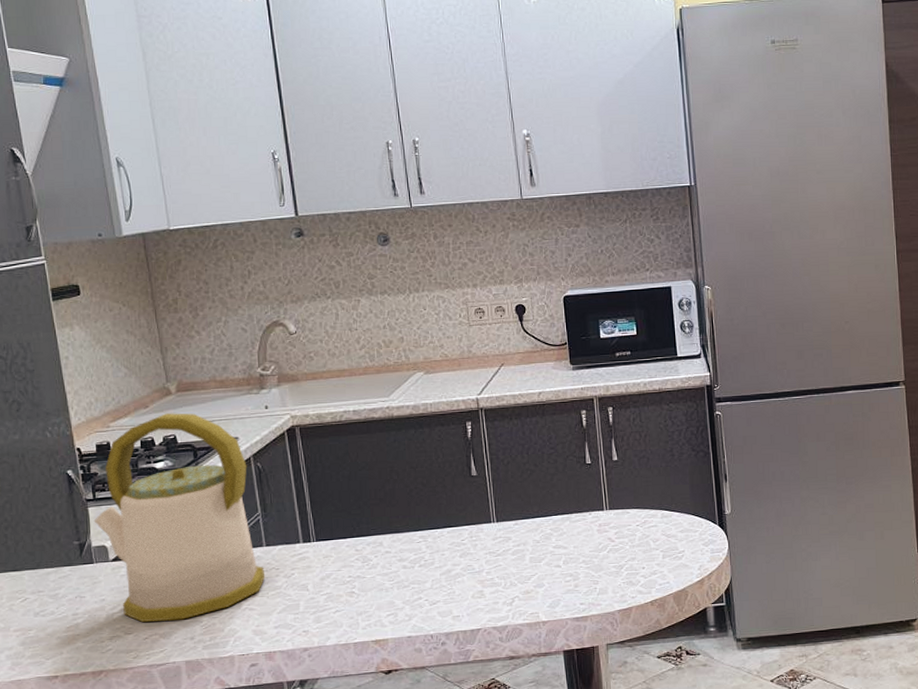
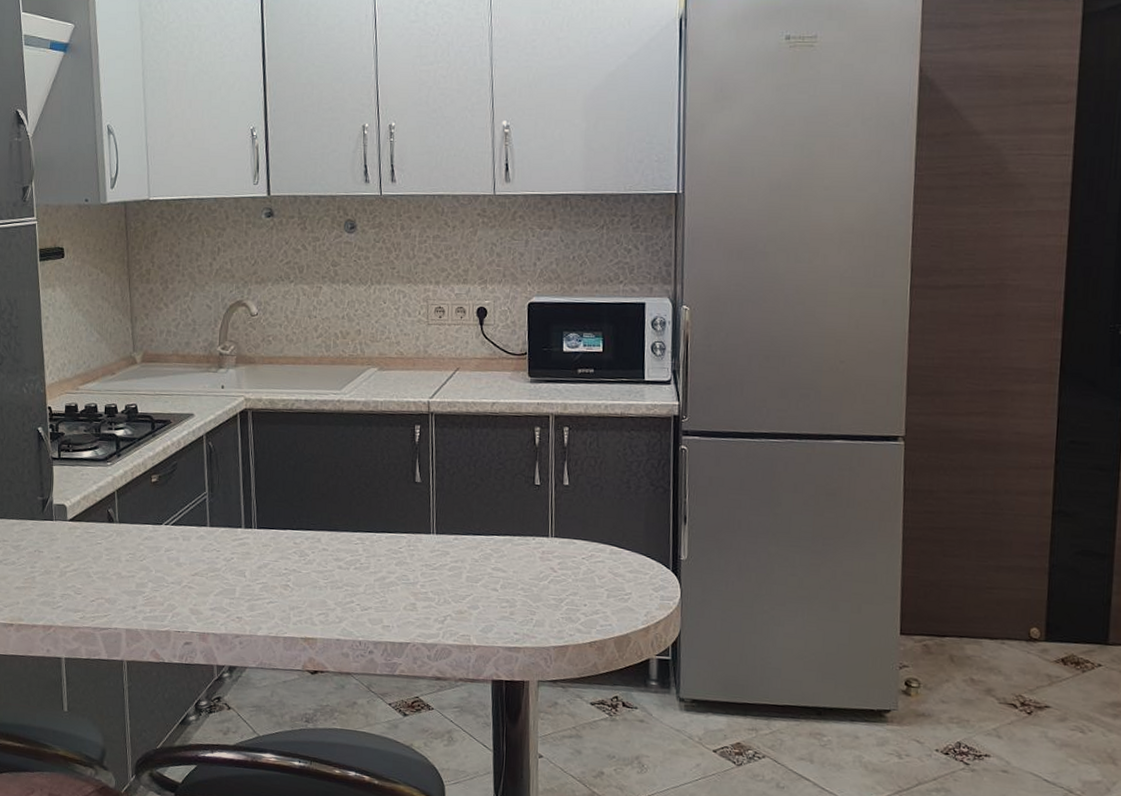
kettle: present [93,413,266,623] -> none [57,382,207,588]

